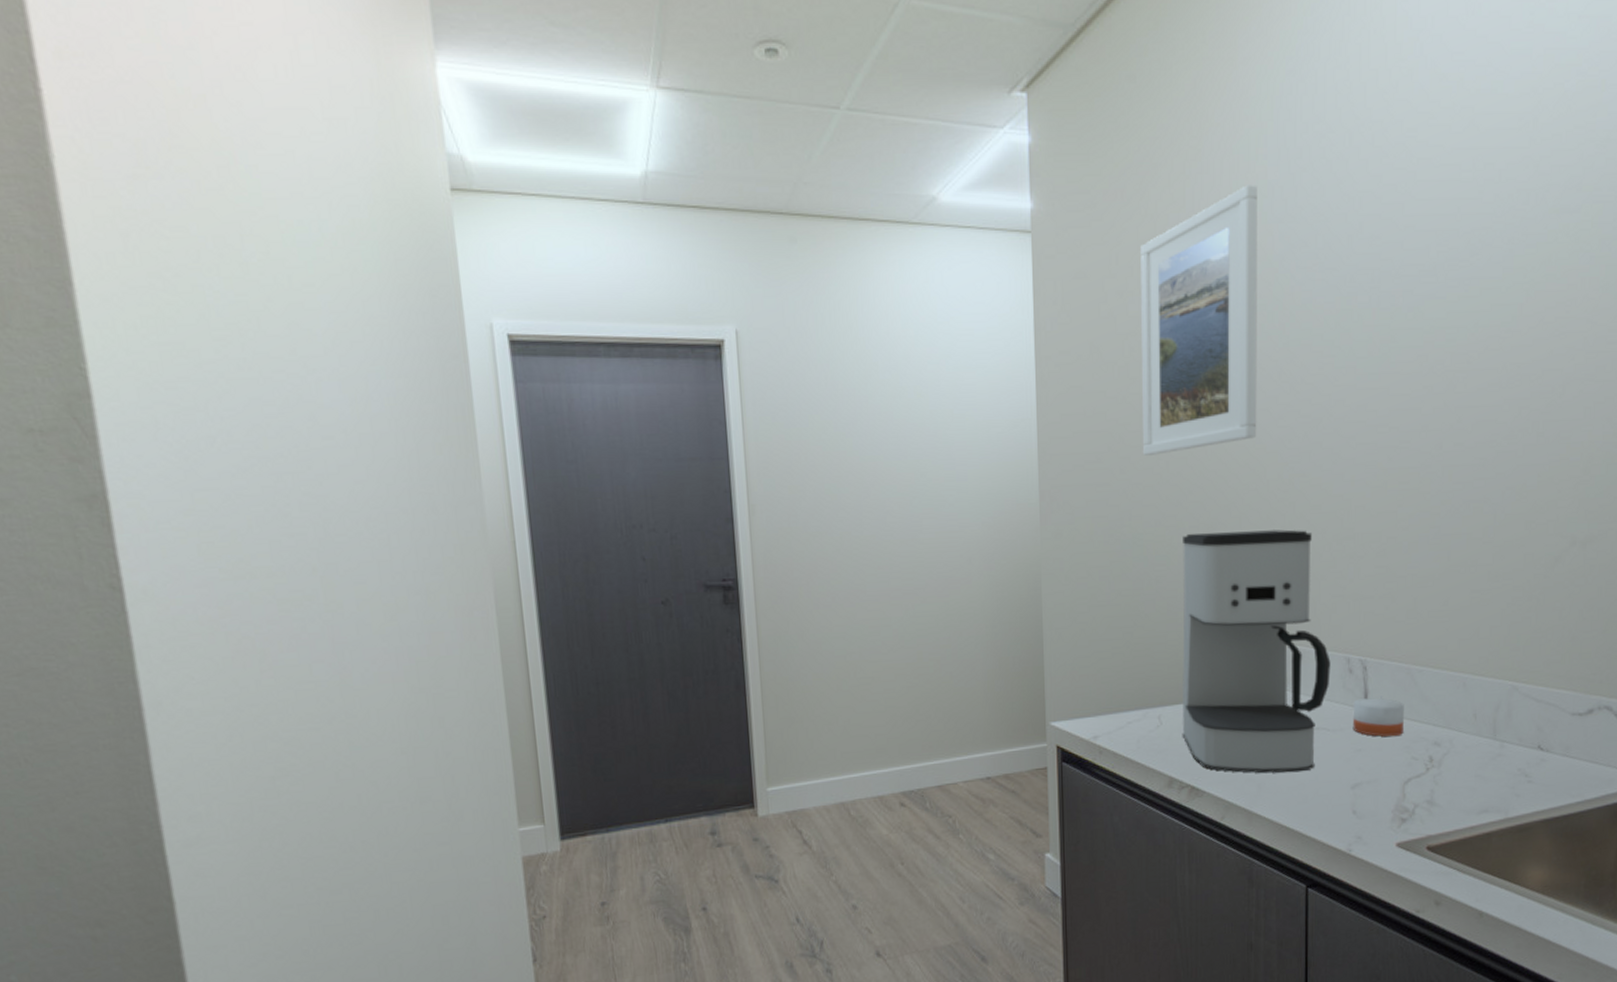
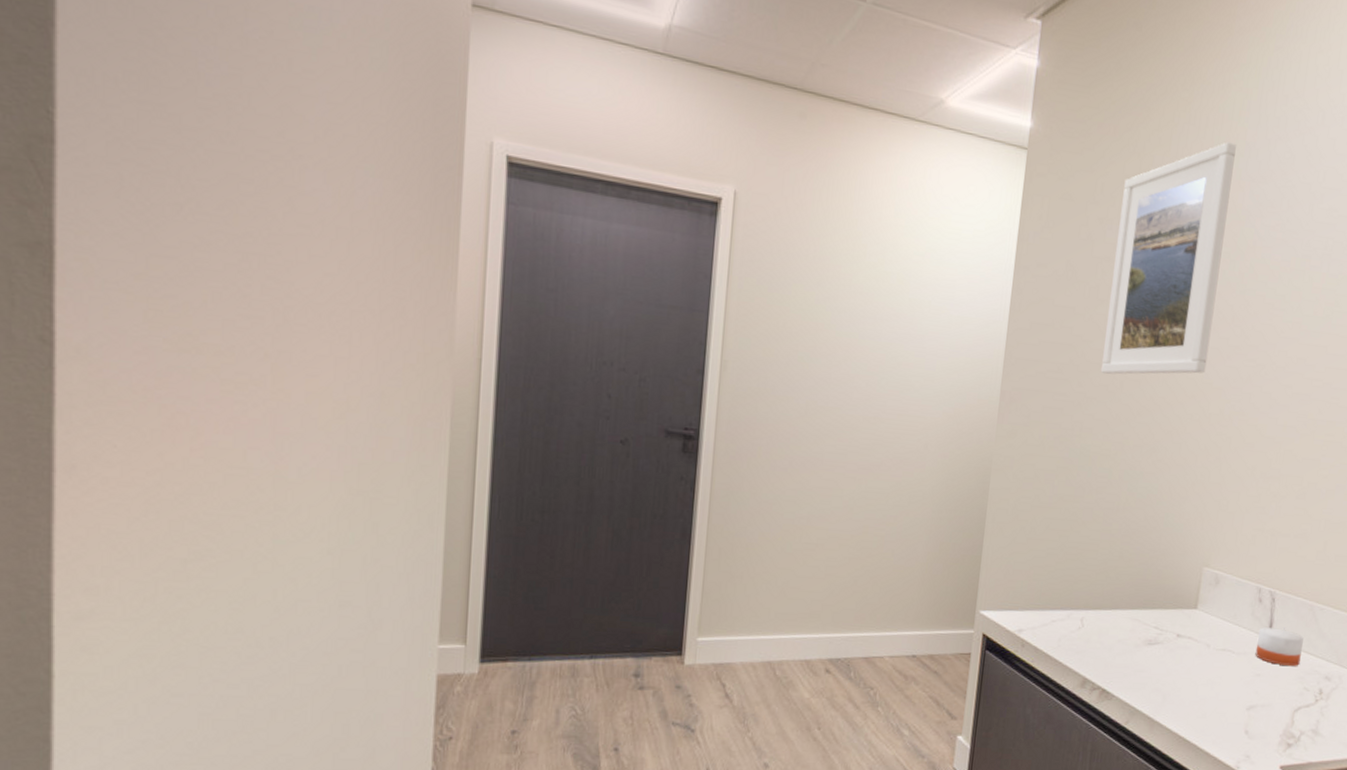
coffee maker: present [1182,529,1331,774] -> none [1100,451,1244,689]

